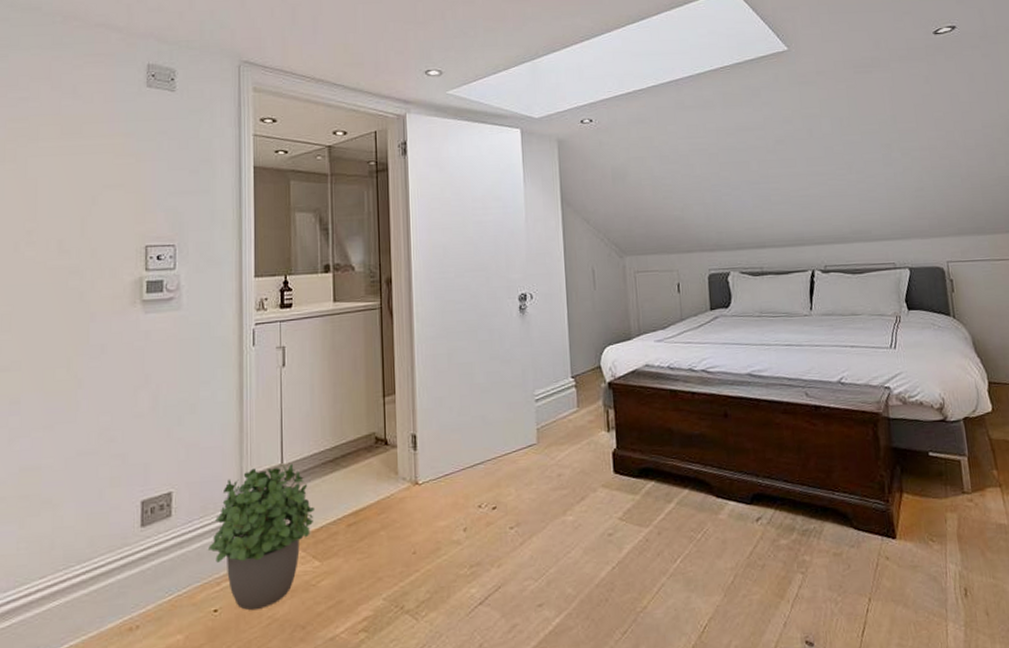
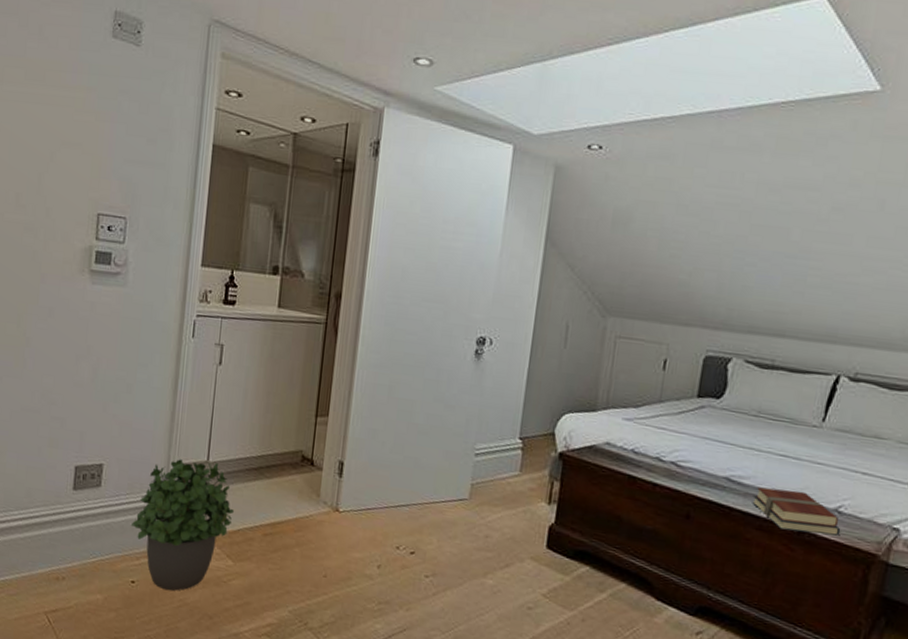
books: none [773,372,847,409] -> present [752,487,841,536]

